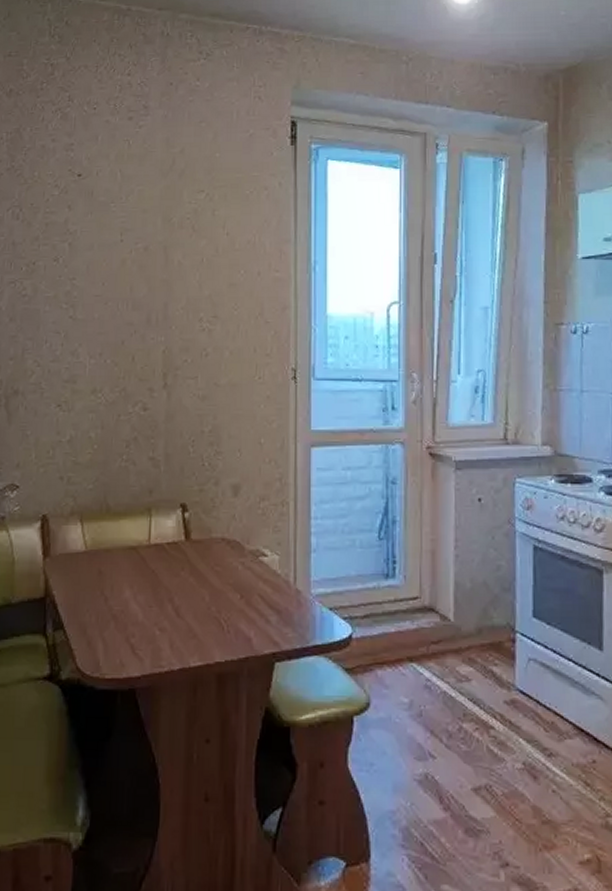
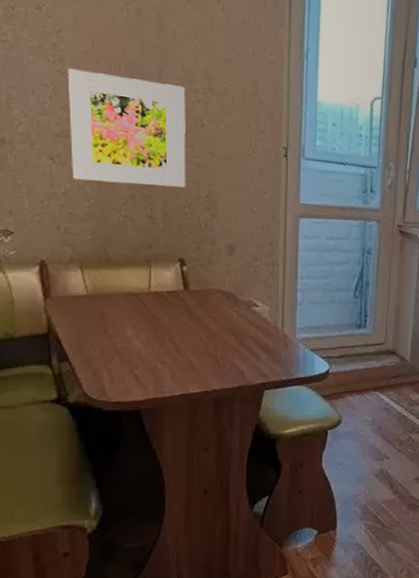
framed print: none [77,313,190,425] -> present [67,68,186,187]

